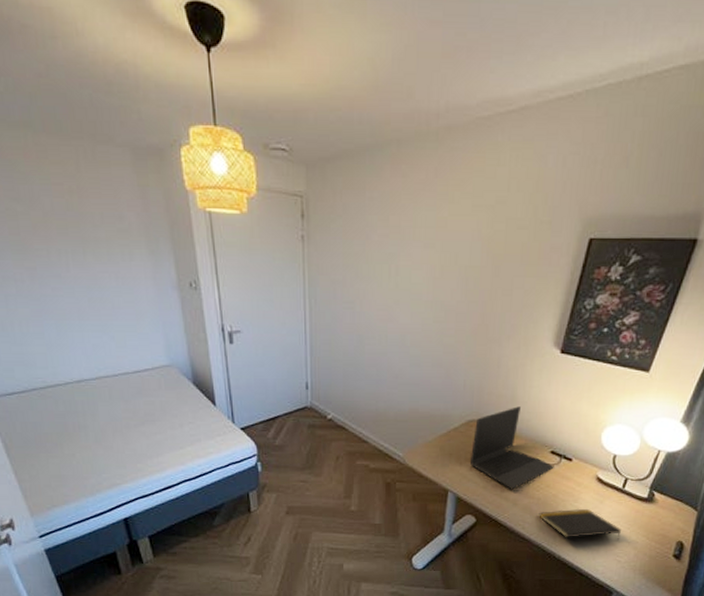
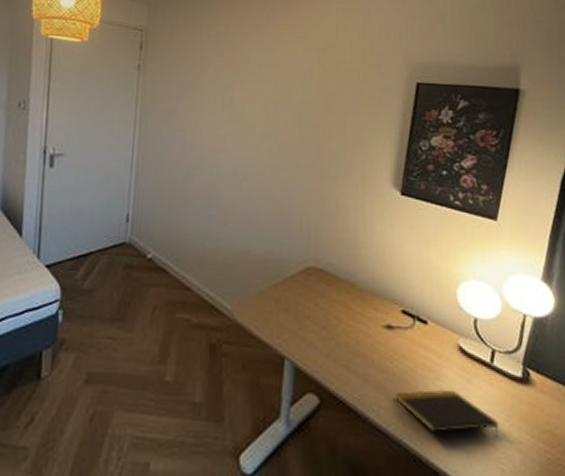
laptop: present [470,406,554,490] -> none [310,253,408,360]

